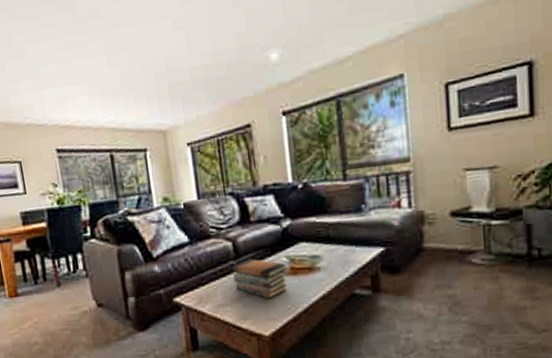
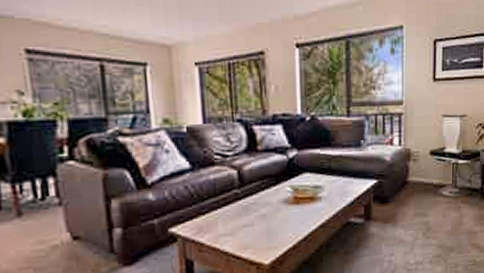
book stack: present [231,259,288,299] -> none [235,188,291,228]

